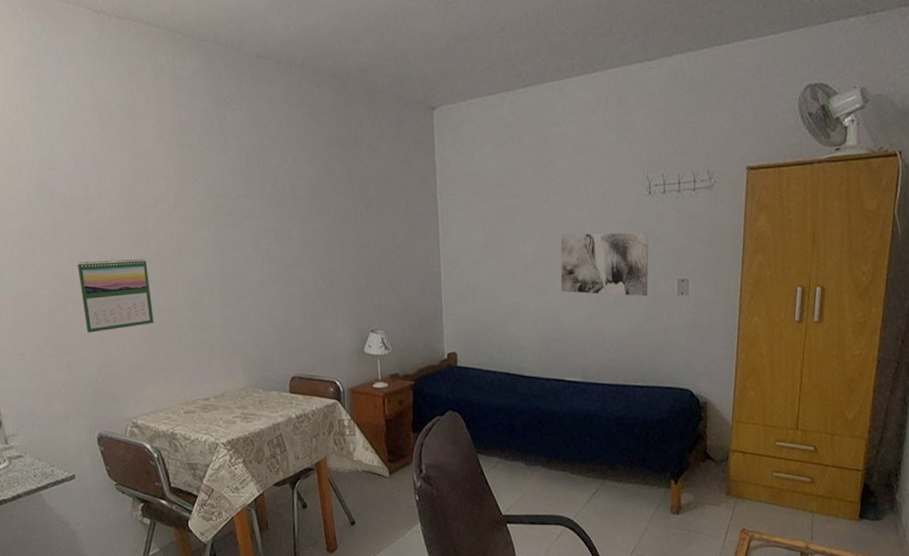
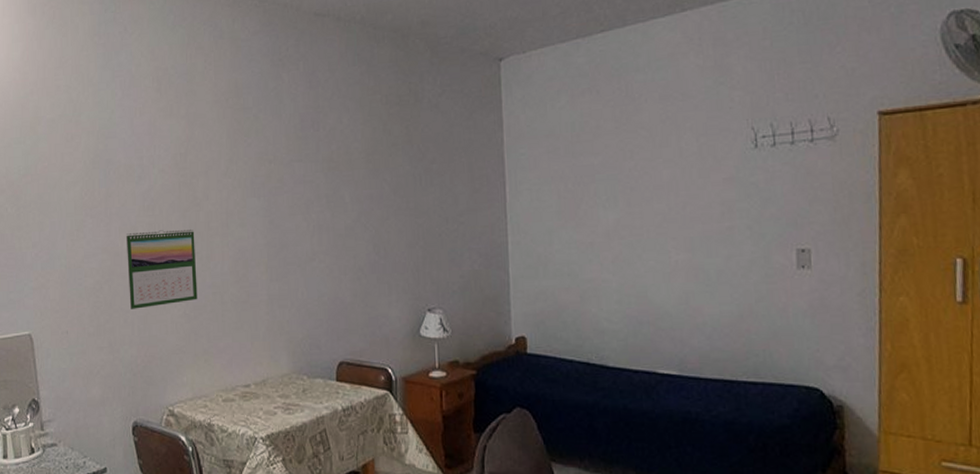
wall art: present [560,232,649,296] -> none [648,193,759,270]

